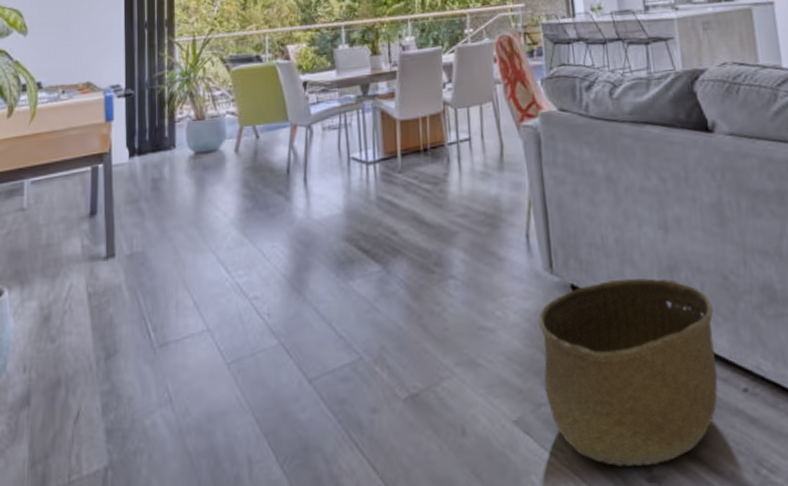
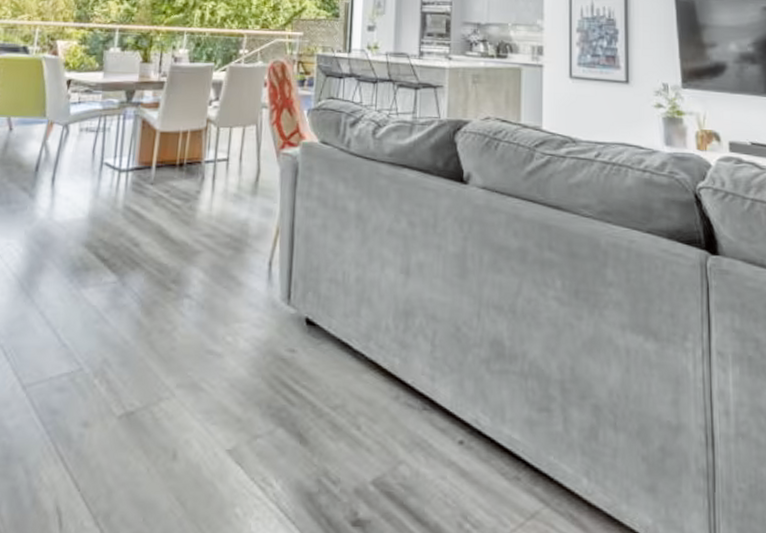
basket: present [538,278,718,467] -> none [263,318,442,509]

